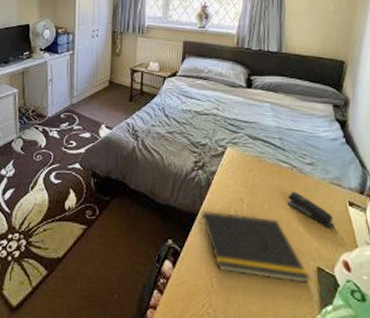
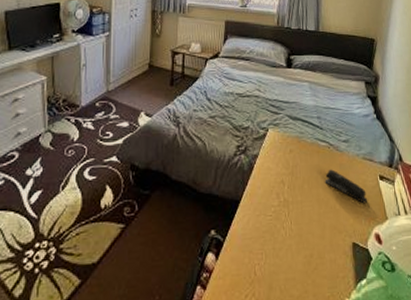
notepad: present [199,211,311,283] -> none [242,196,347,261]

